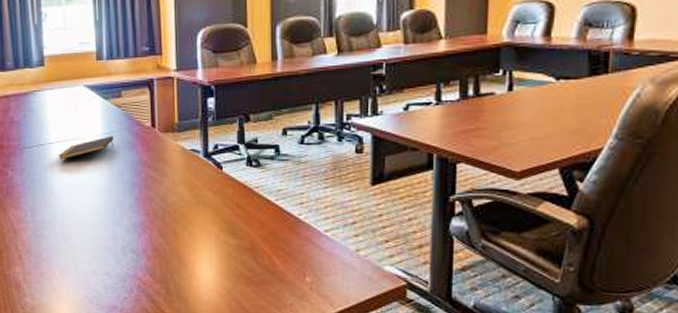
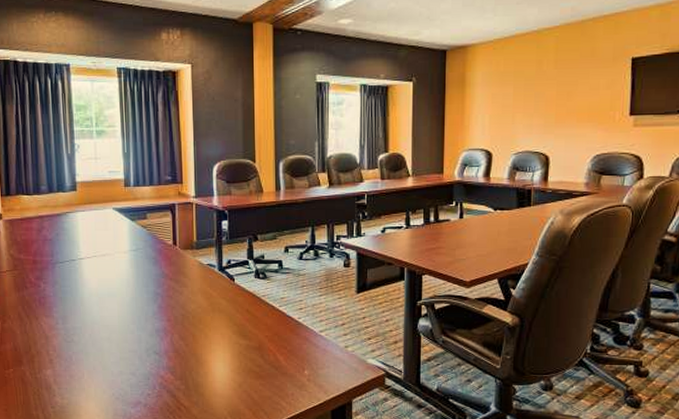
notepad: present [59,136,114,160] -> none [89,252,139,274]

